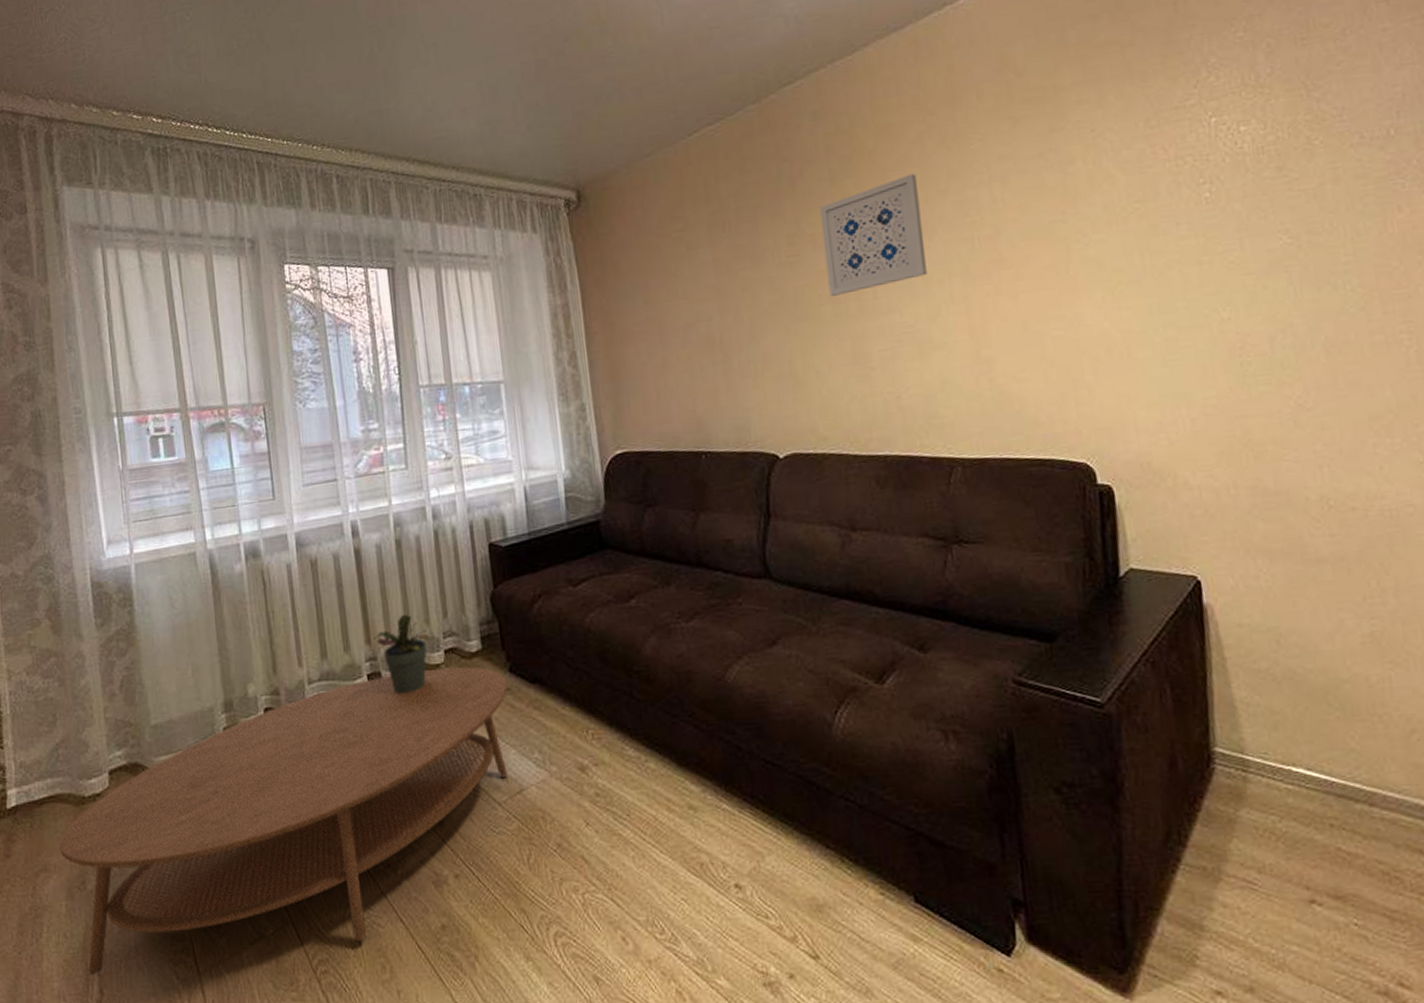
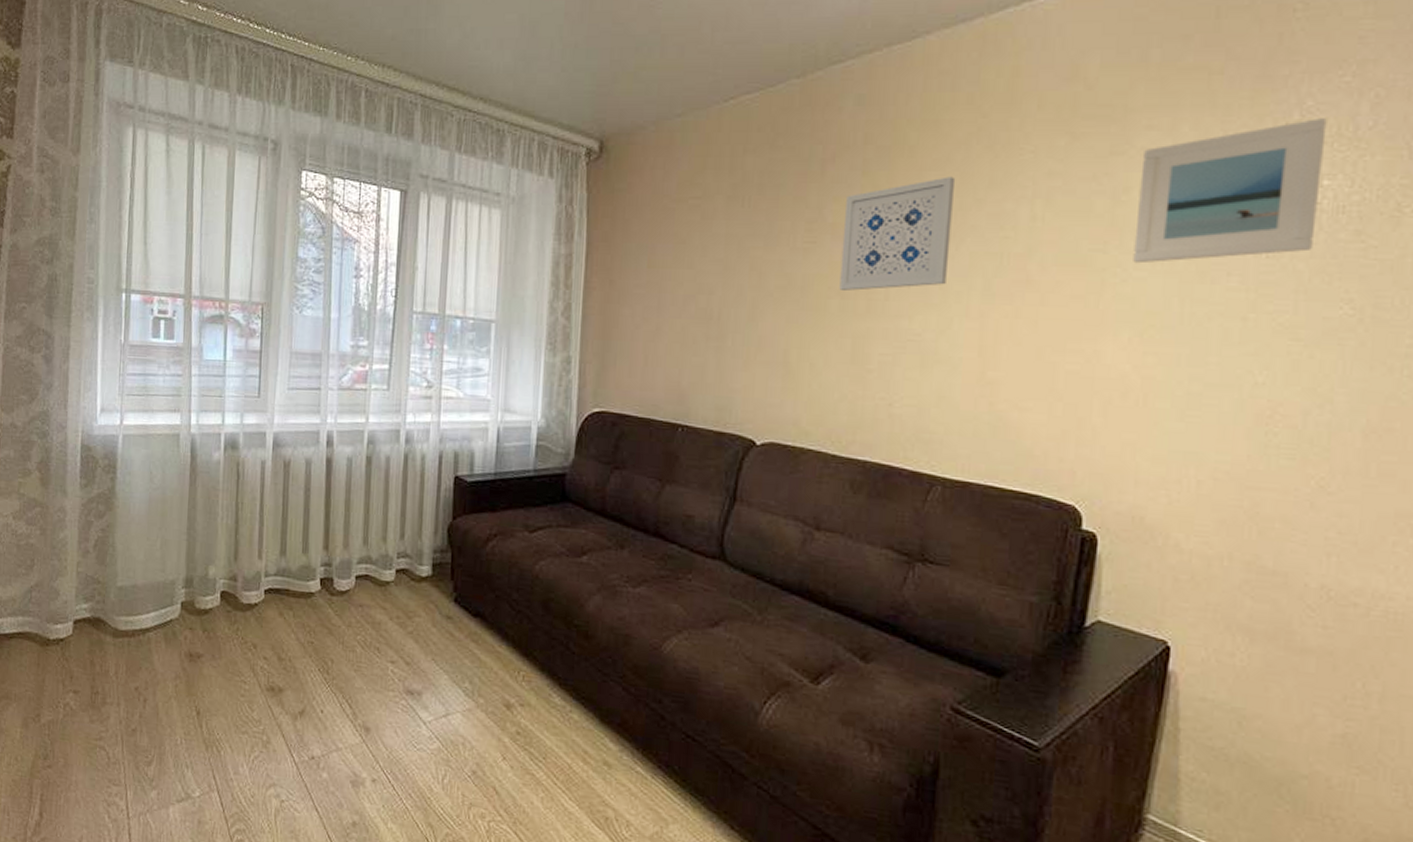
coffee table: present [59,667,508,974] -> none [21,583,451,821]
potted plant: present [372,614,430,694] -> none [330,528,384,604]
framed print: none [1079,71,1244,228] -> present [1133,118,1327,264]

